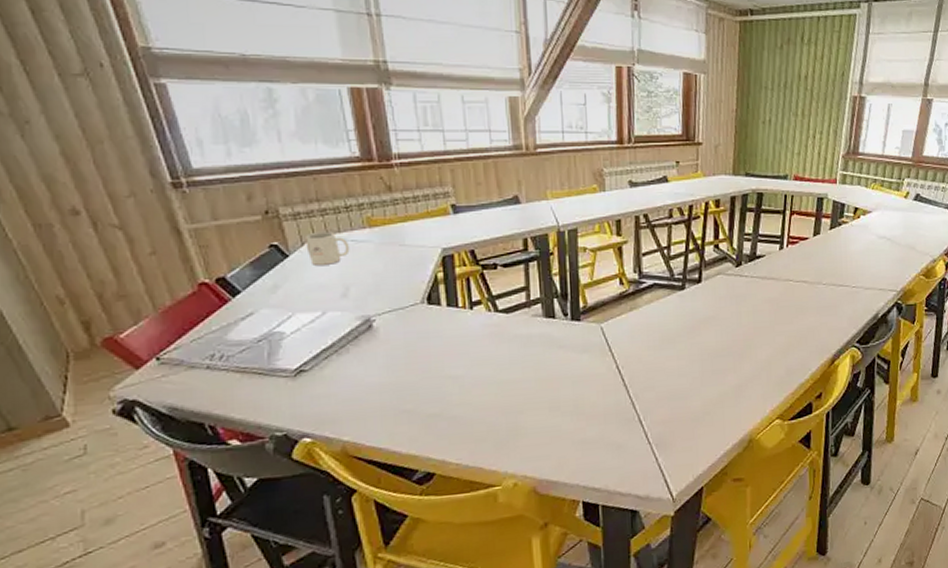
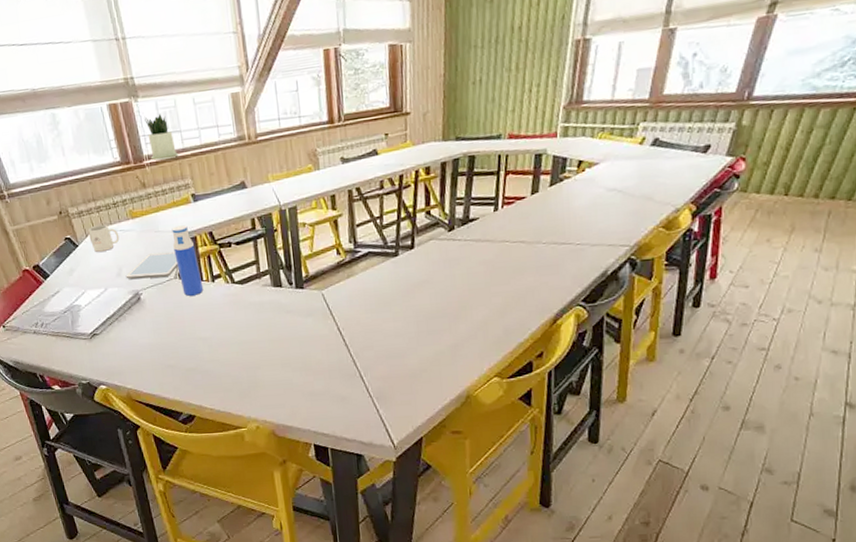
tablet: none [354,270,427,302] -> present [125,251,178,280]
planter: none [397,108,439,161] -> present [144,114,179,160]
water bottle: none [422,240,458,325] -> present [171,225,204,296]

